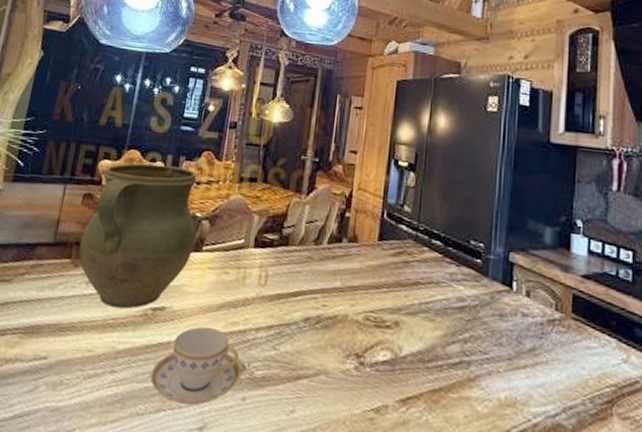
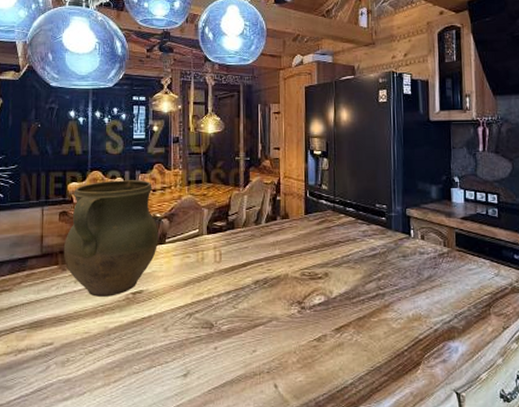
teacup: present [150,326,241,406] -> none [139,299,210,360]

